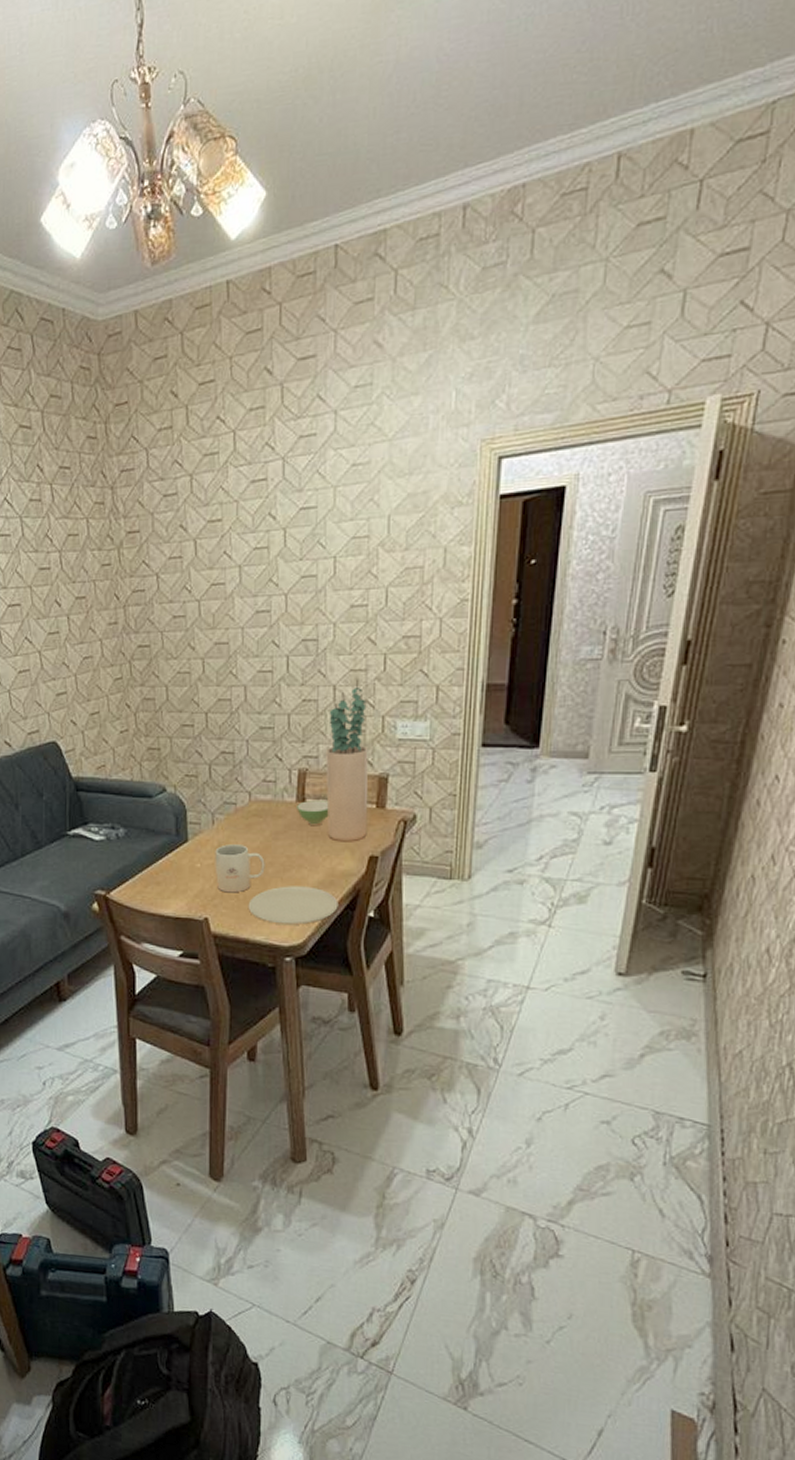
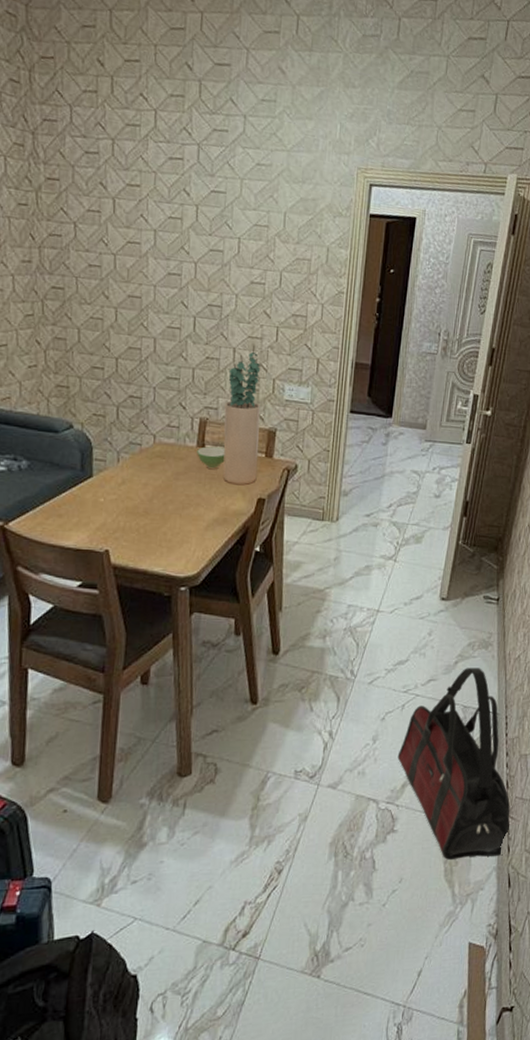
mug: present [215,844,265,893] -> none [117,481,166,527]
plate: present [248,886,339,926] -> none [148,522,230,559]
duffel bag: none [560,1063,732,1310] -> present [397,667,510,860]

